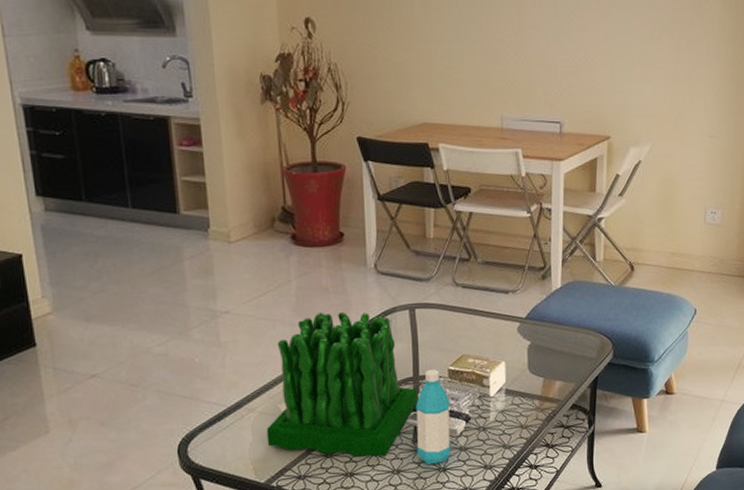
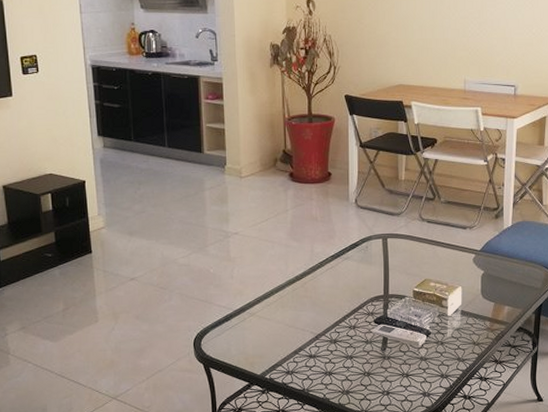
plant: present [266,311,418,457] -> none [263,237,387,361]
water bottle: present [416,369,451,464] -> none [385,289,414,370]

